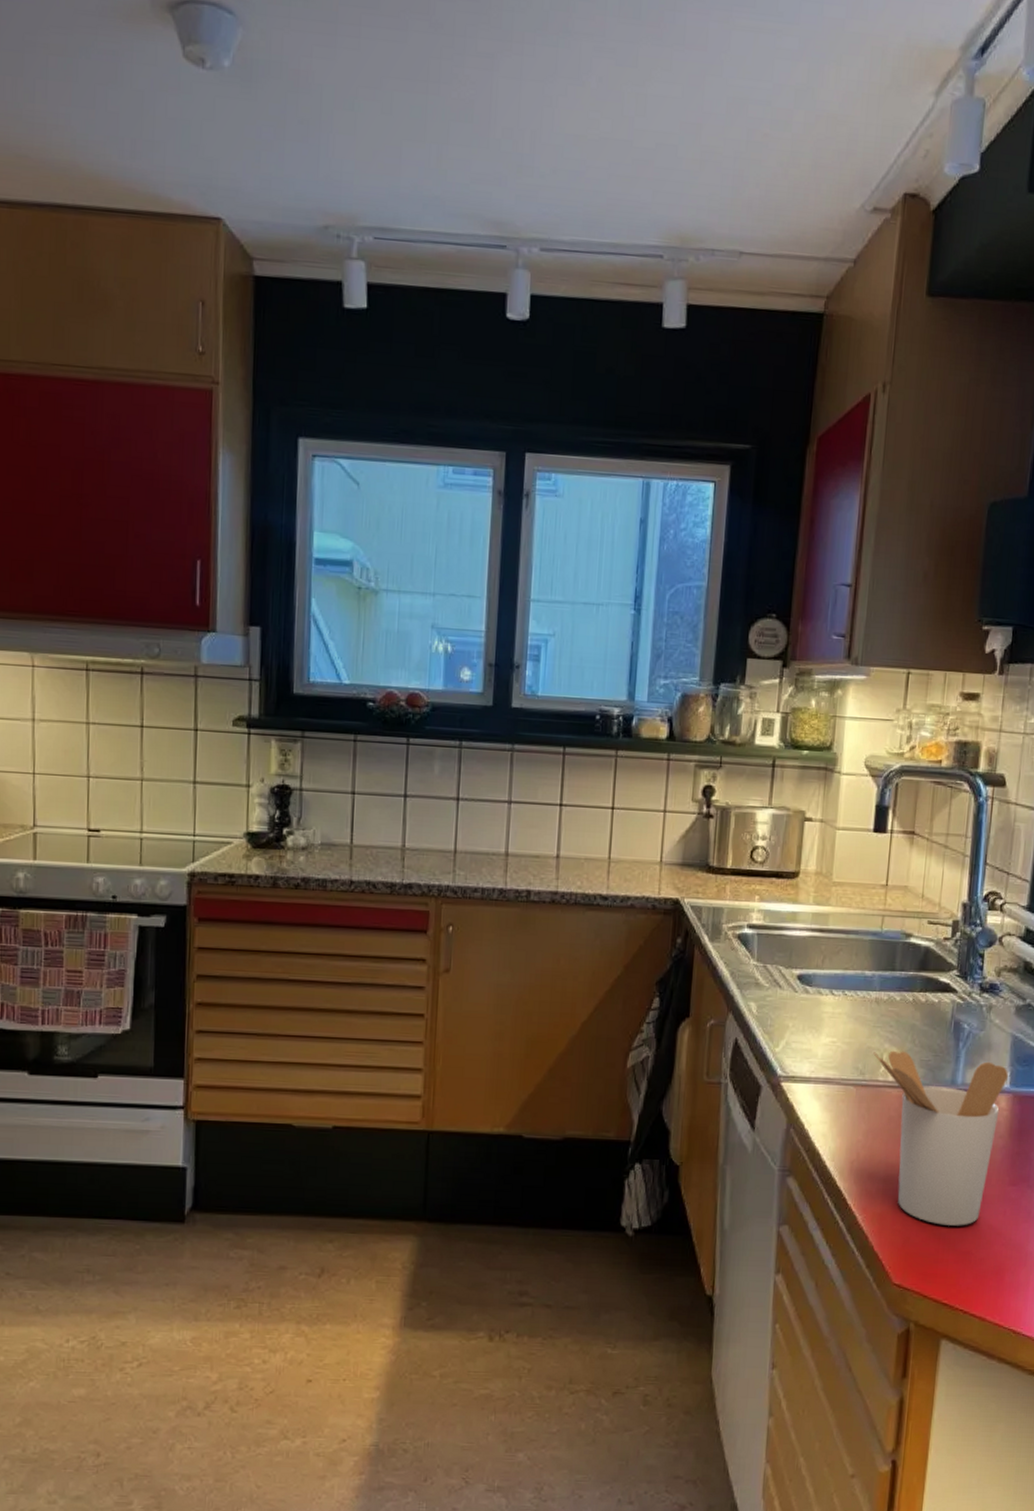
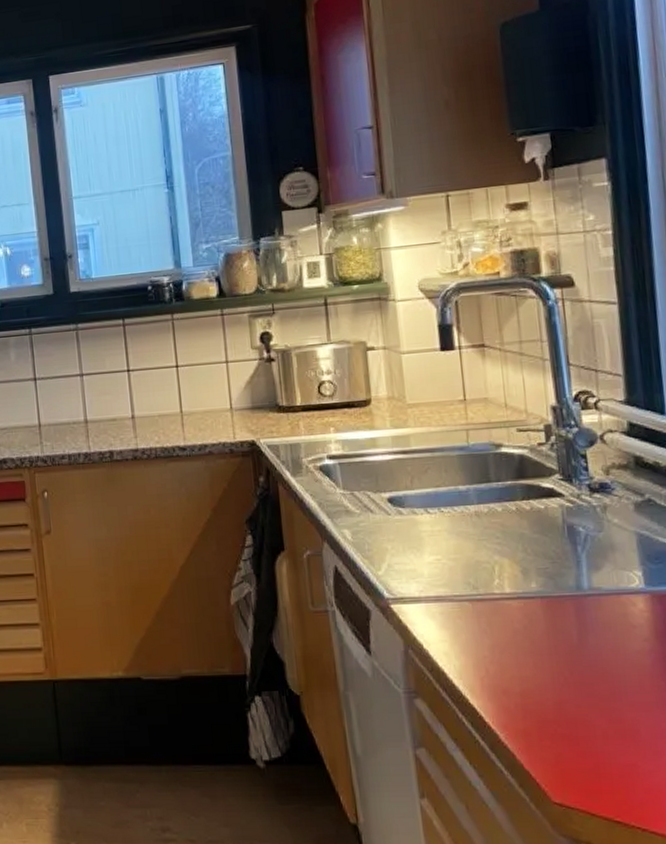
utensil holder: present [873,1050,1008,1226] -> none [483,561,641,738]

